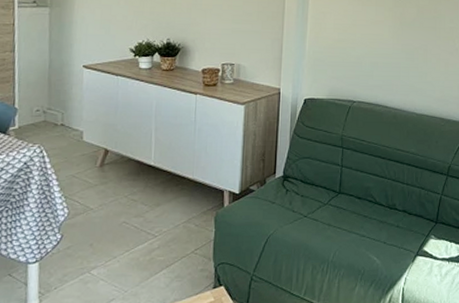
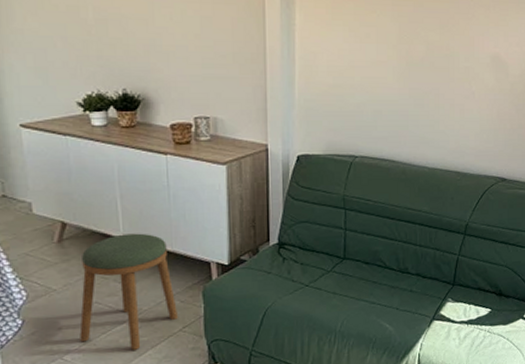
stool: none [107,161,192,269] -> present [79,233,178,350]

